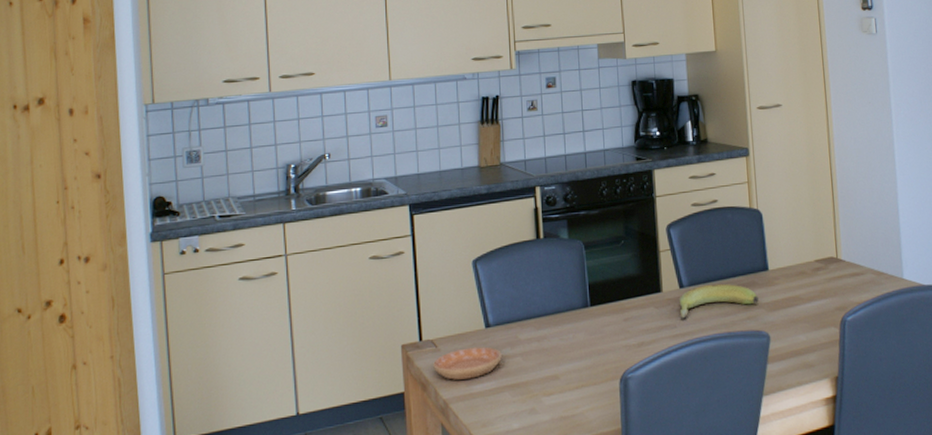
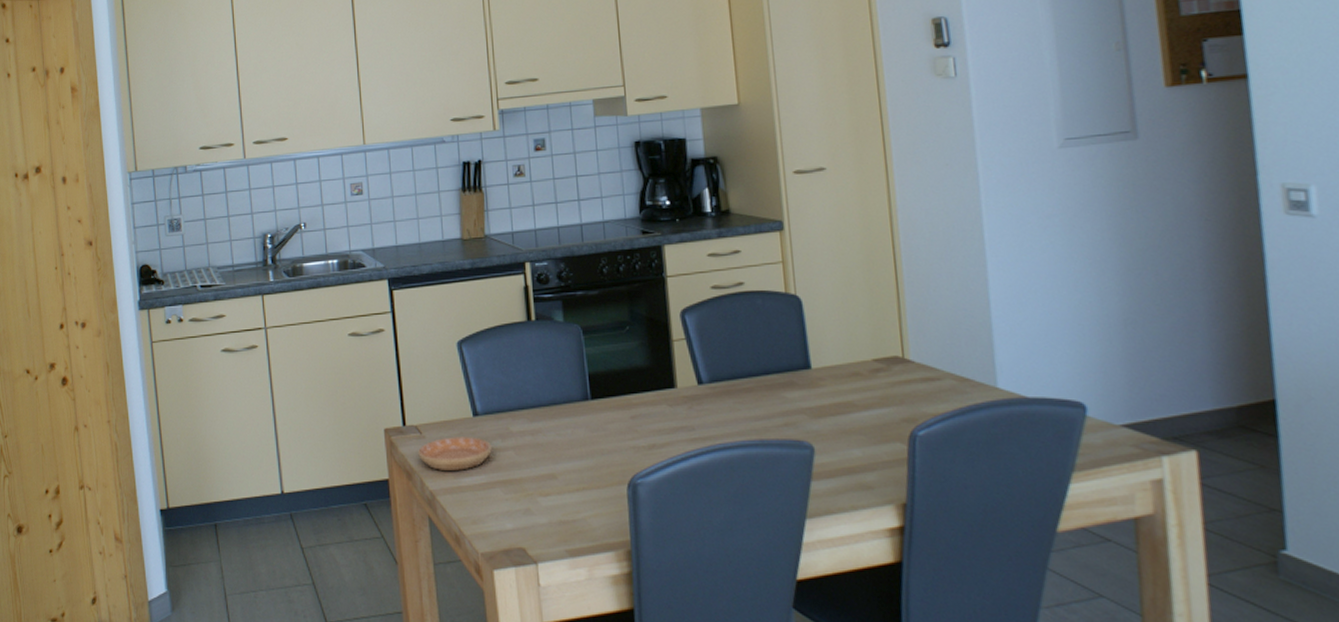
banana: present [679,283,759,319] -> none [697,381,799,420]

